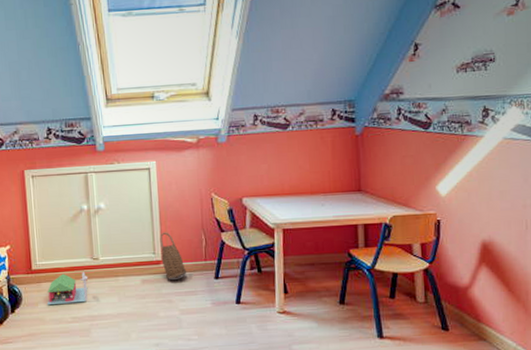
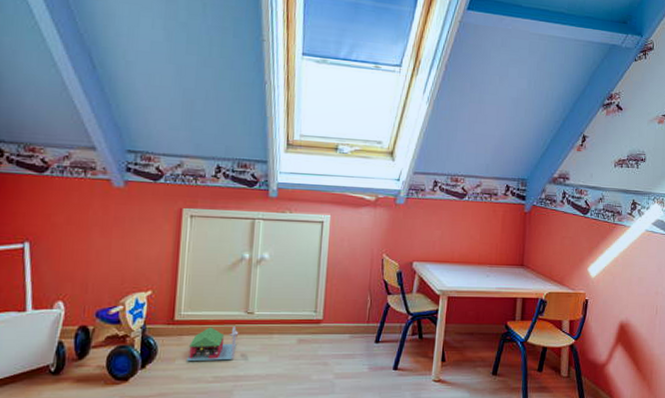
basket: present [160,232,187,280] -> none [322,290,348,341]

